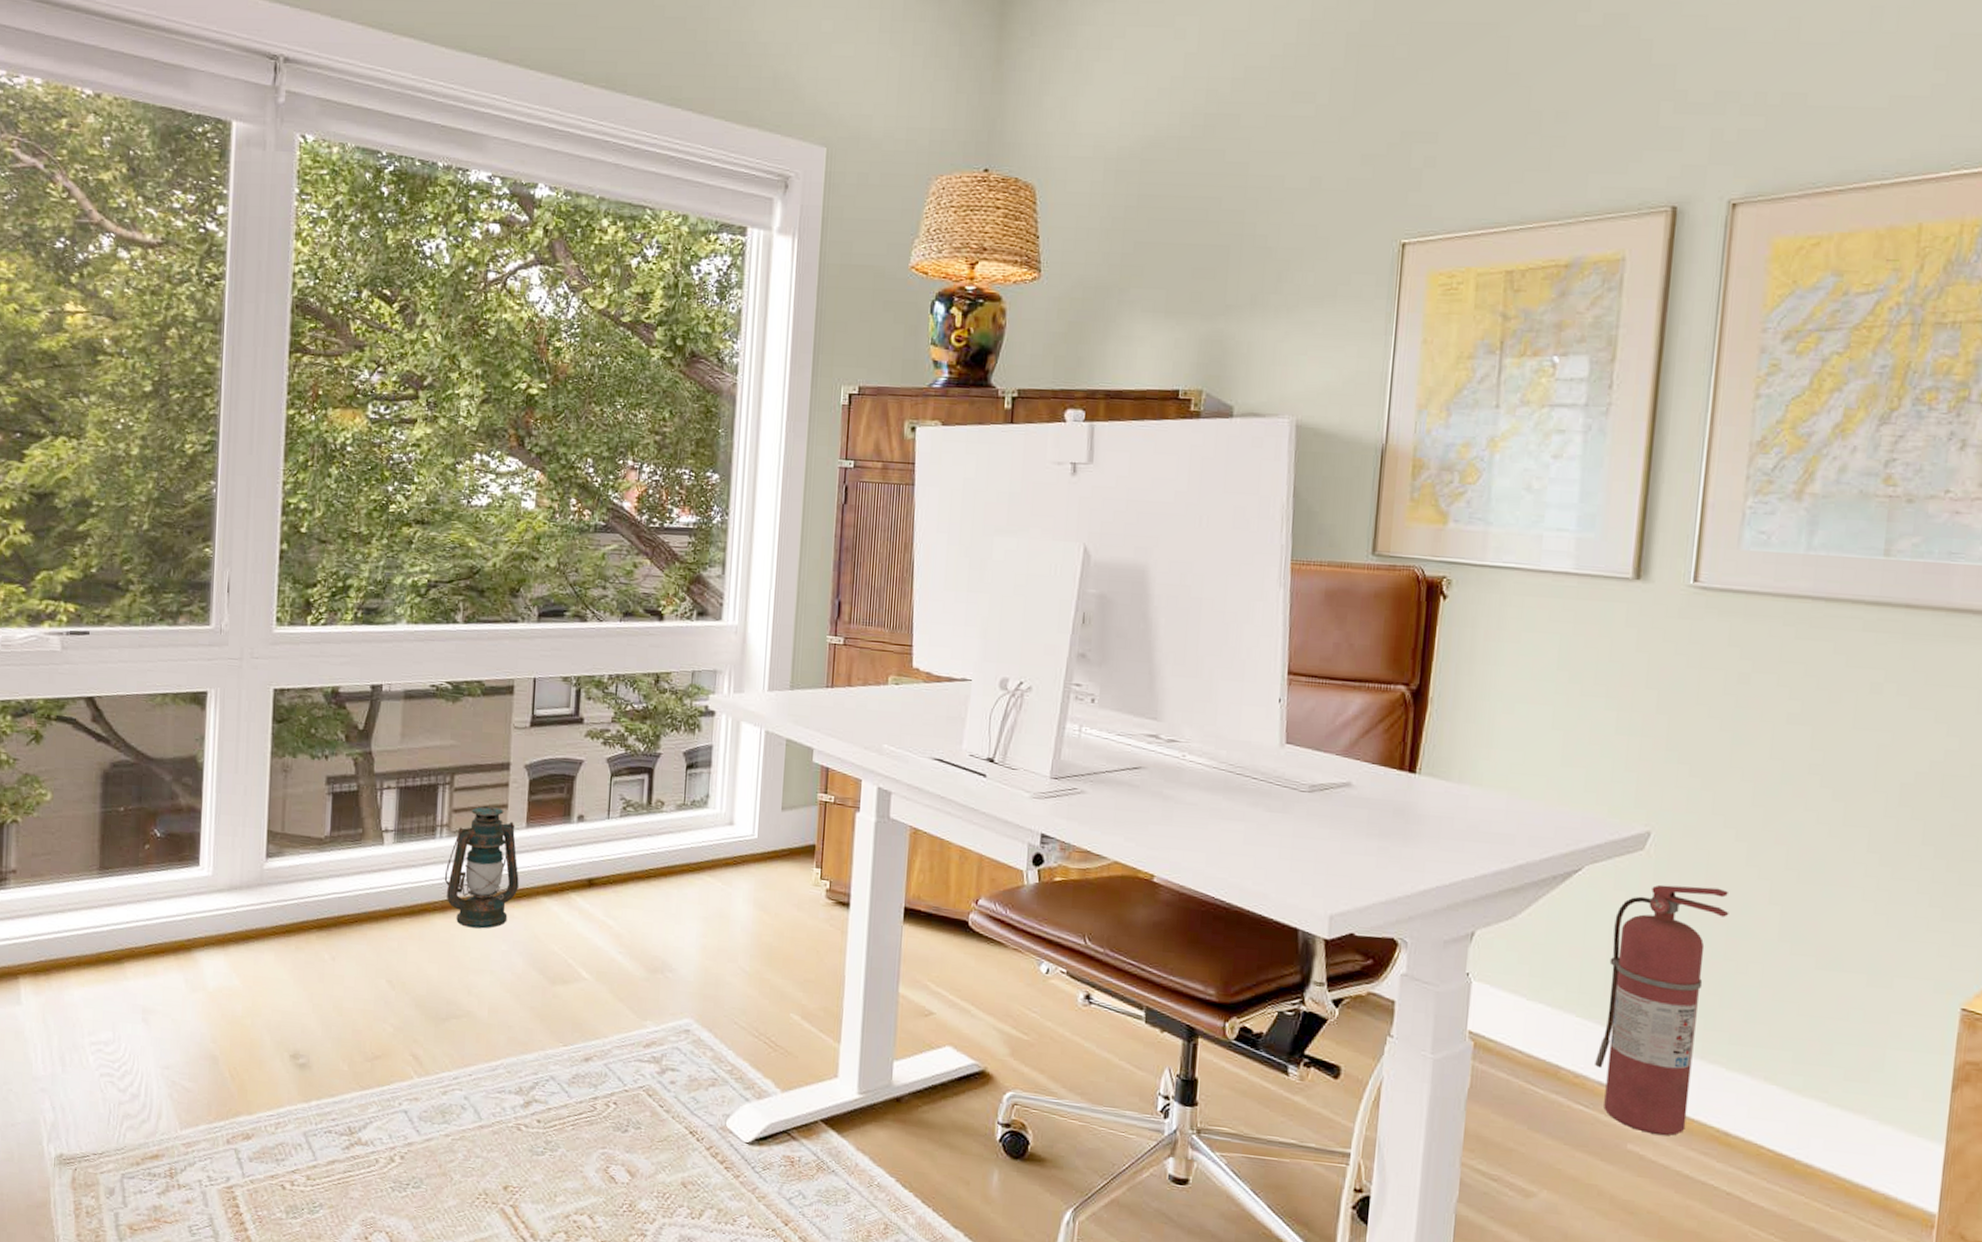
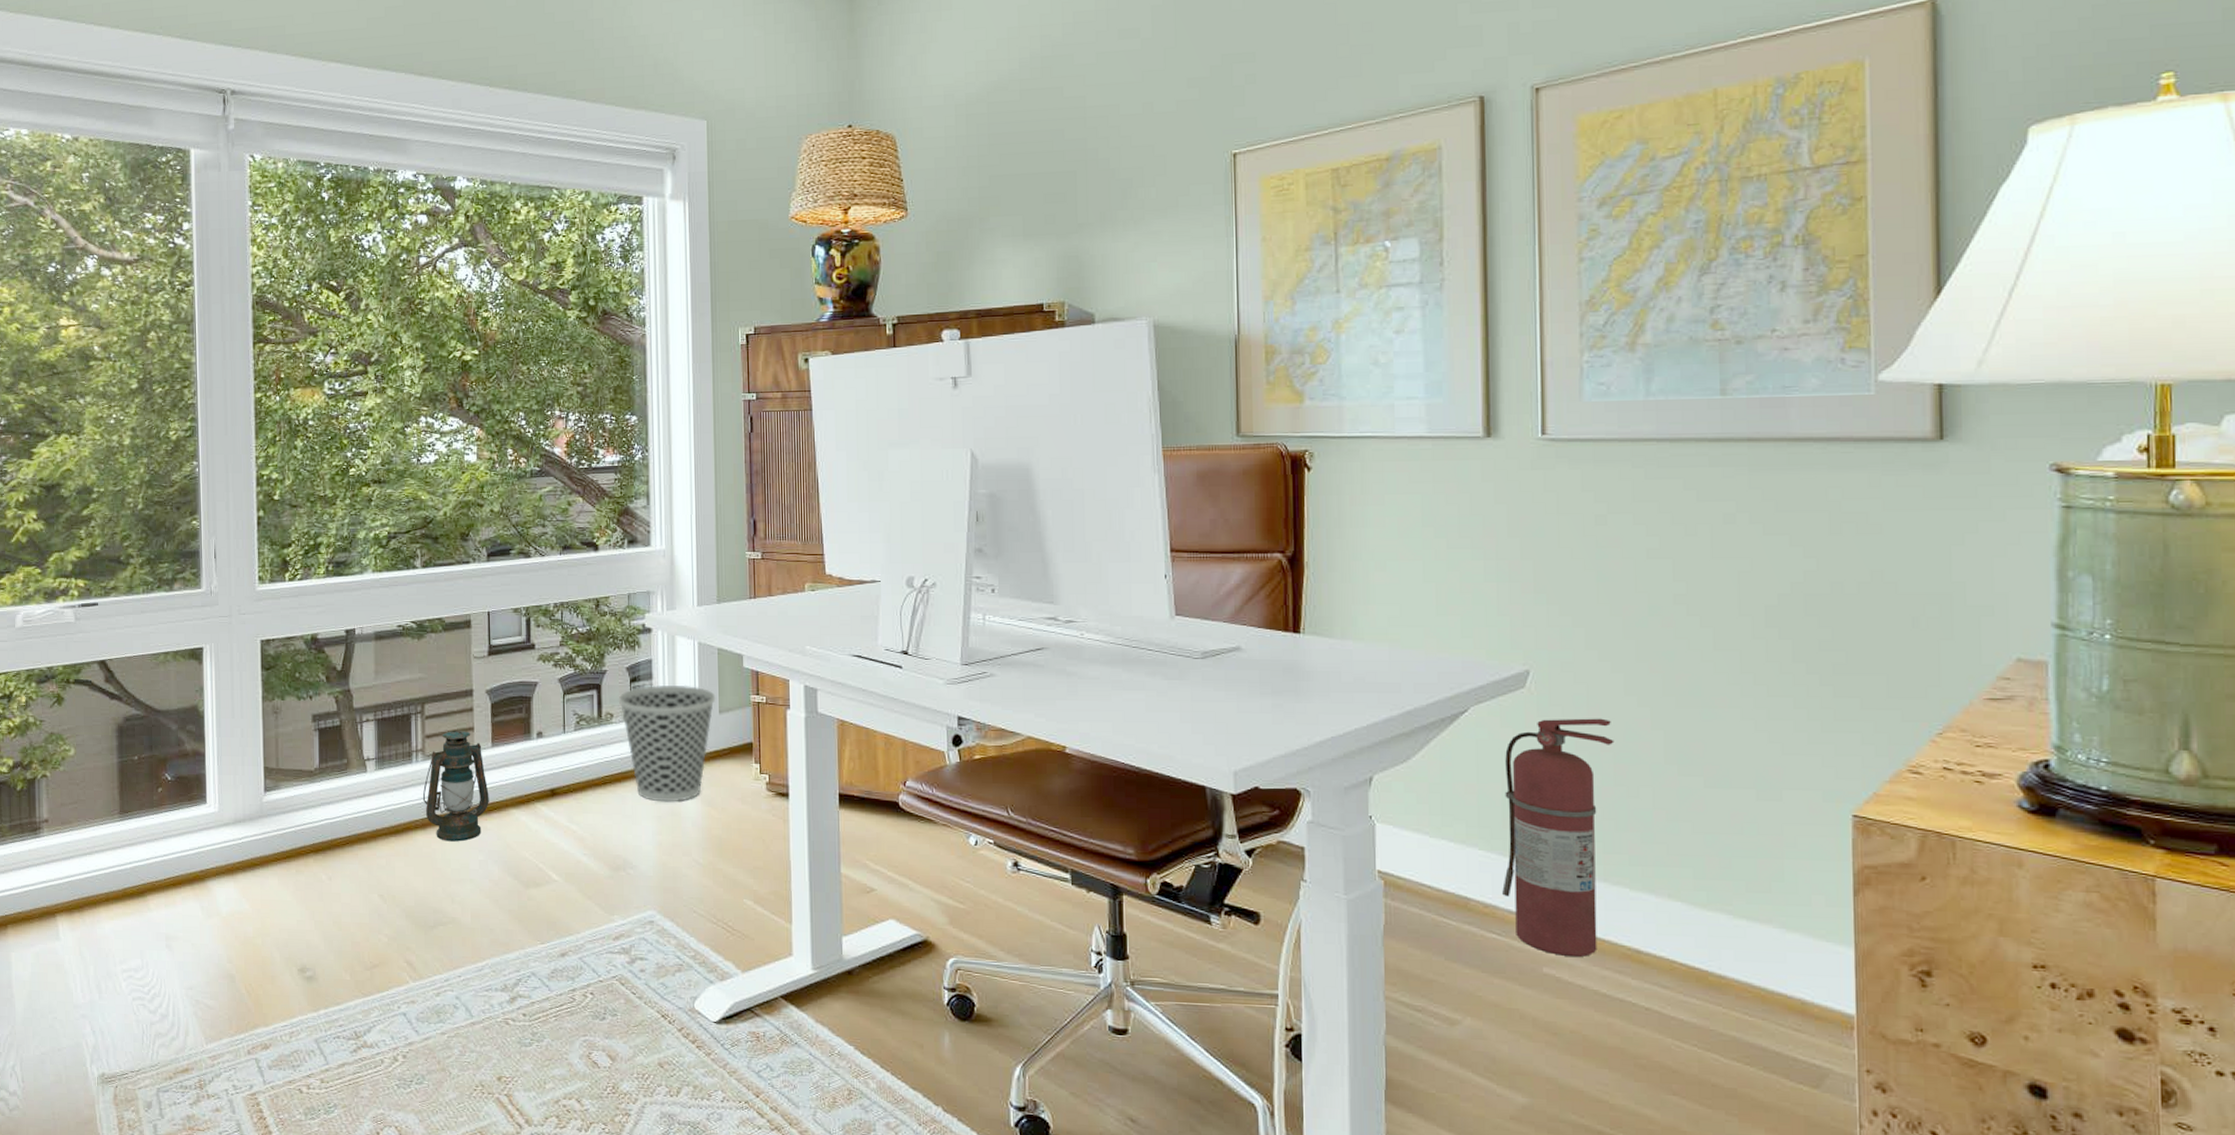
wastebasket: none [671,774,780,903] -> present [618,685,716,802]

